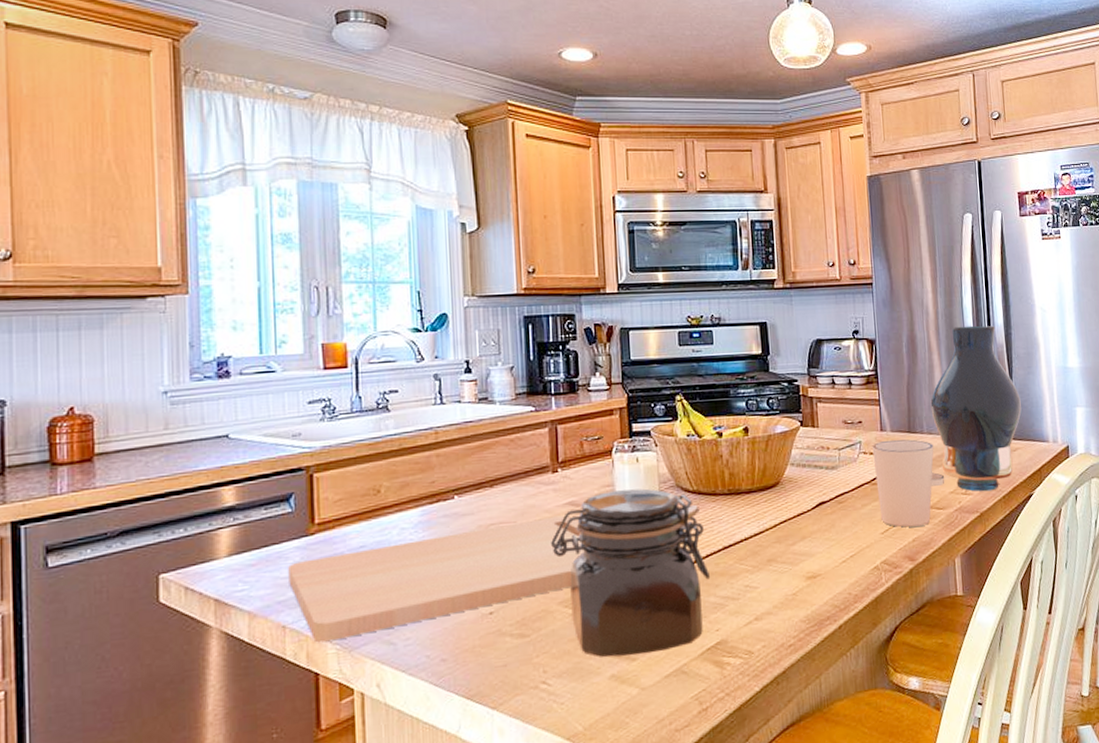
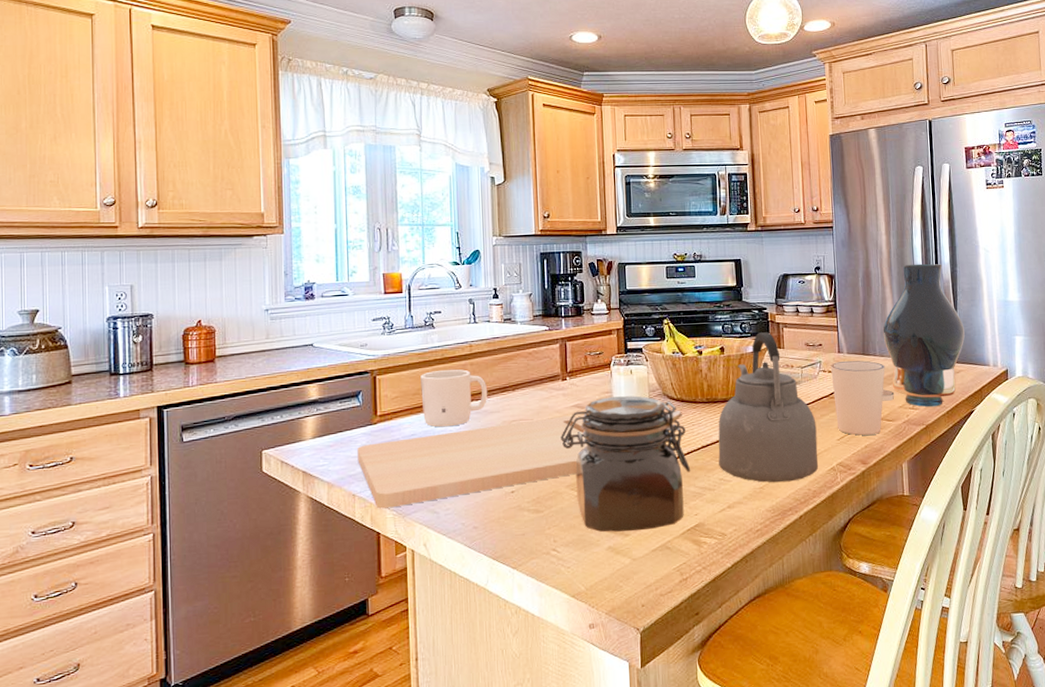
mug: none [371,462,459,536] -> present [420,369,488,428]
kettle: none [742,408,860,588] -> present [718,332,819,483]

